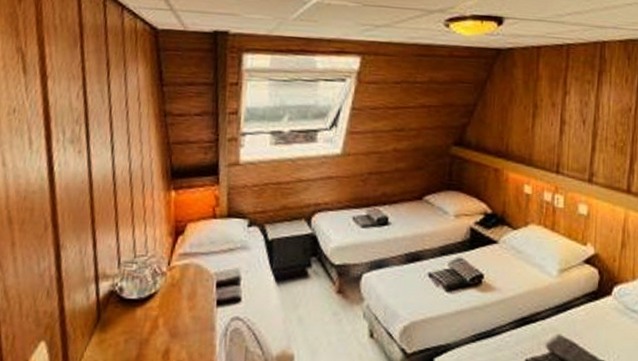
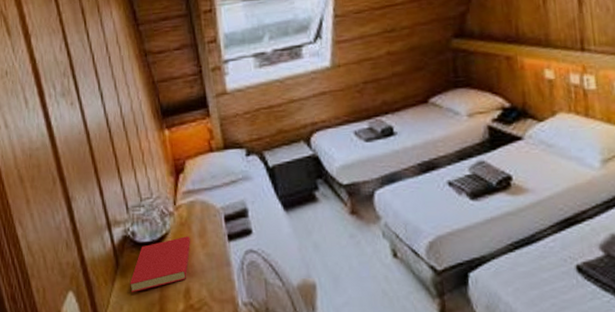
book: none [108,297,180,348] -> present [130,236,191,292]

